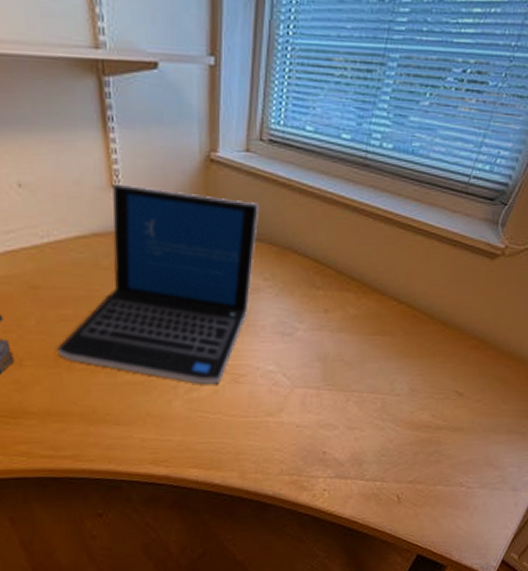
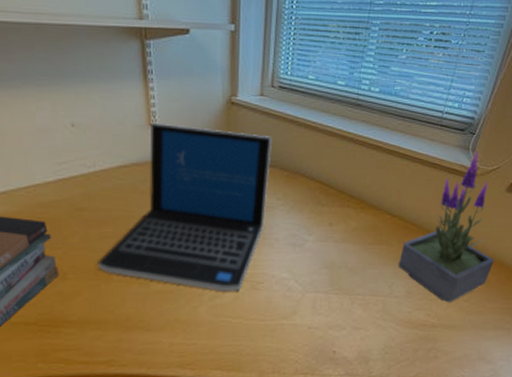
potted plant: none [402,226,518,403] -> present [398,151,495,303]

